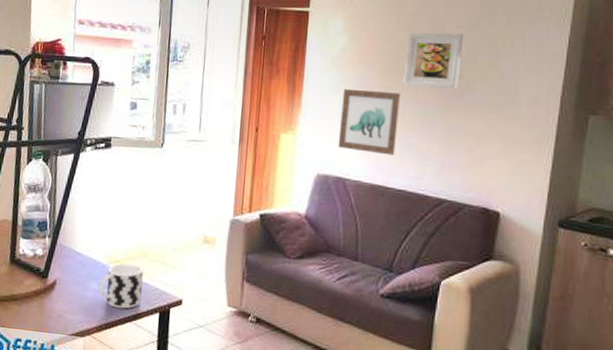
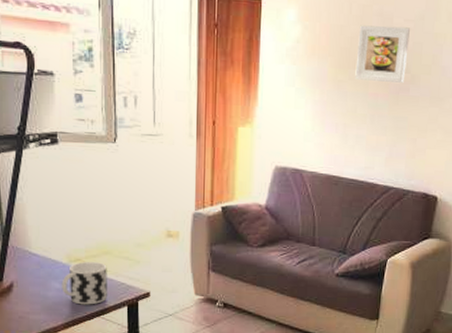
wall art: present [338,88,401,155] -> none [294,81,353,147]

